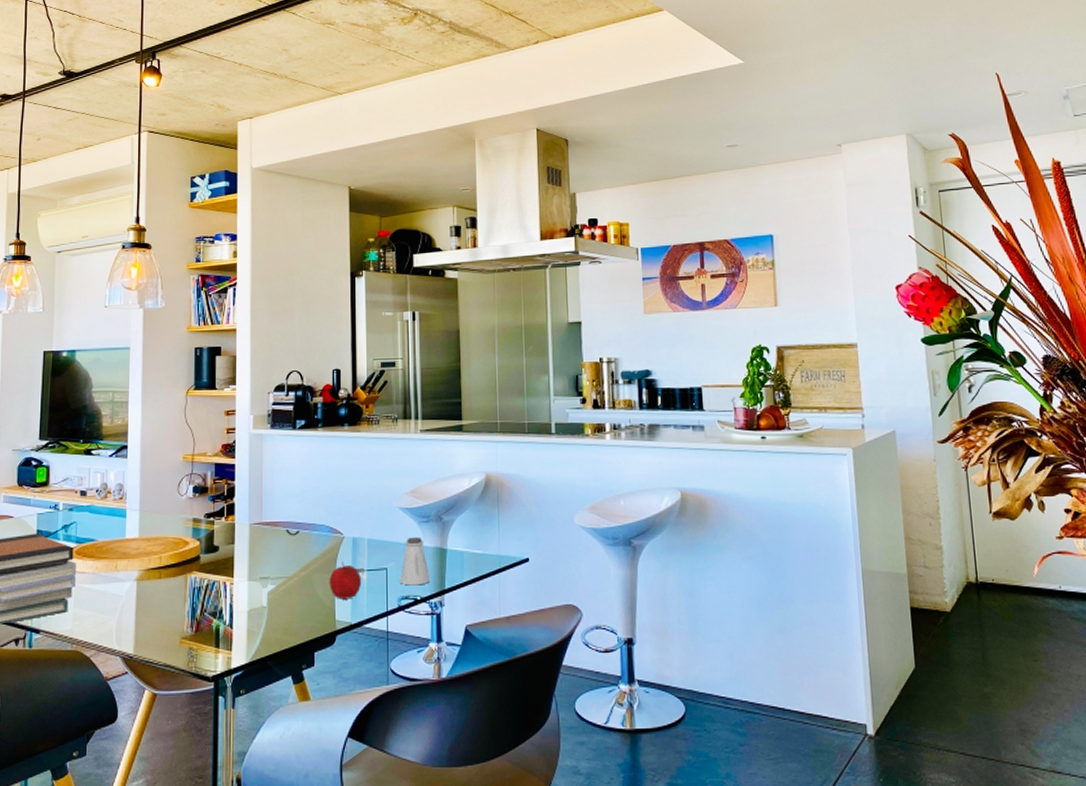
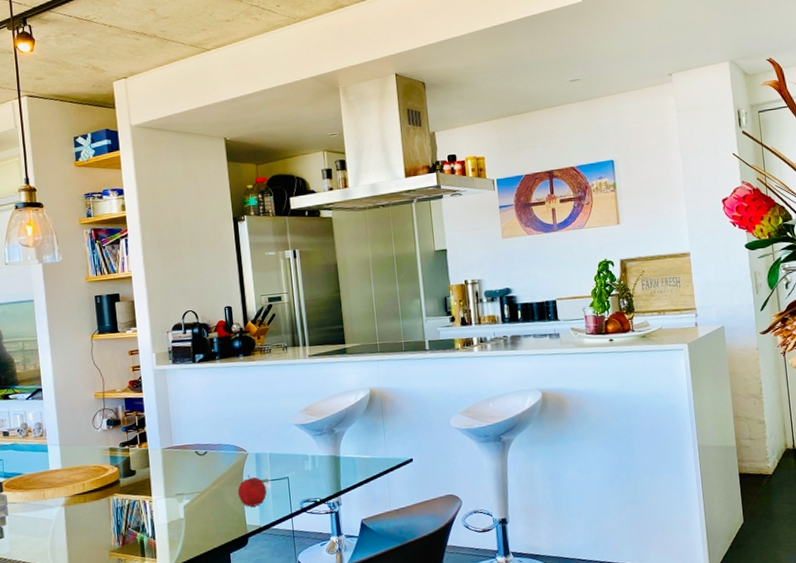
saltshaker: present [400,536,431,586] -> none [300,448,328,491]

